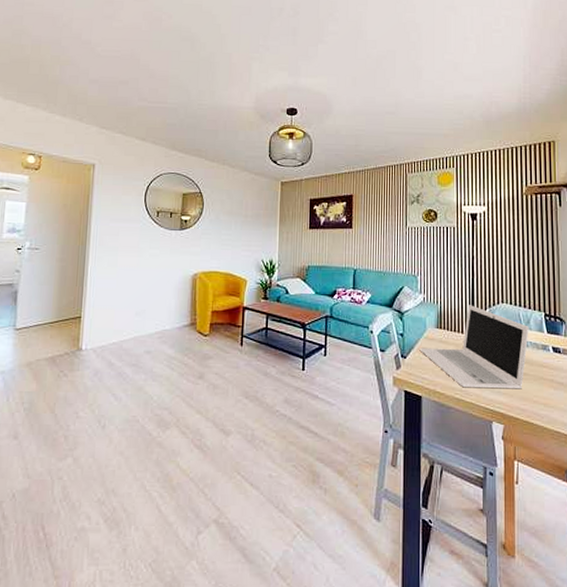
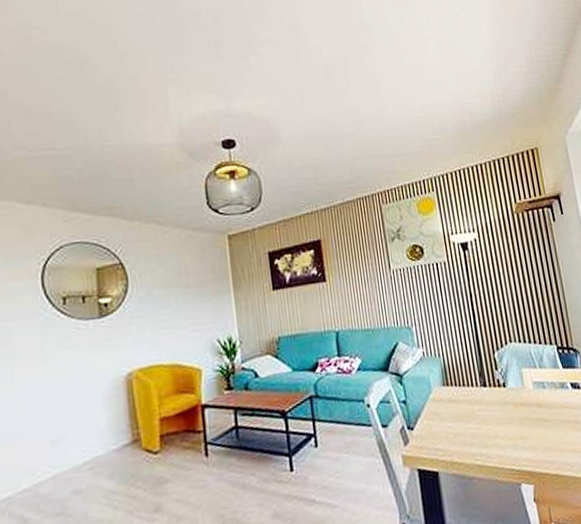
laptop: present [419,305,529,390] -> none [427,351,547,451]

